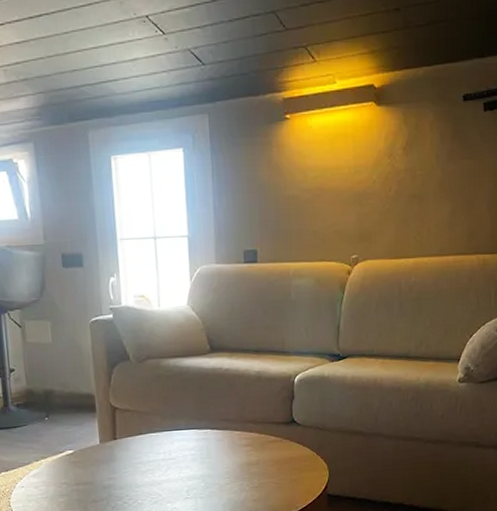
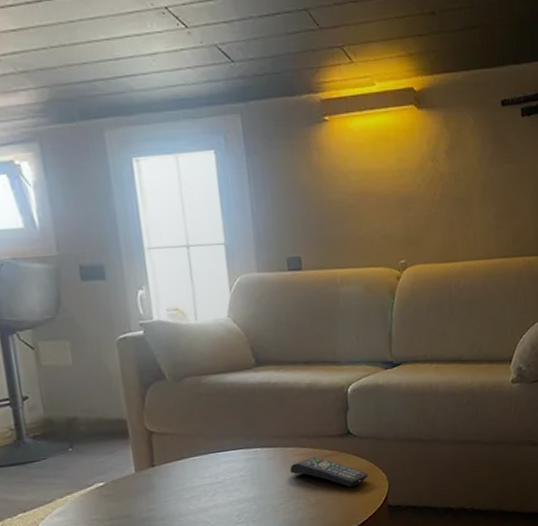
remote control: none [237,441,311,474] -> present [290,456,369,488]

